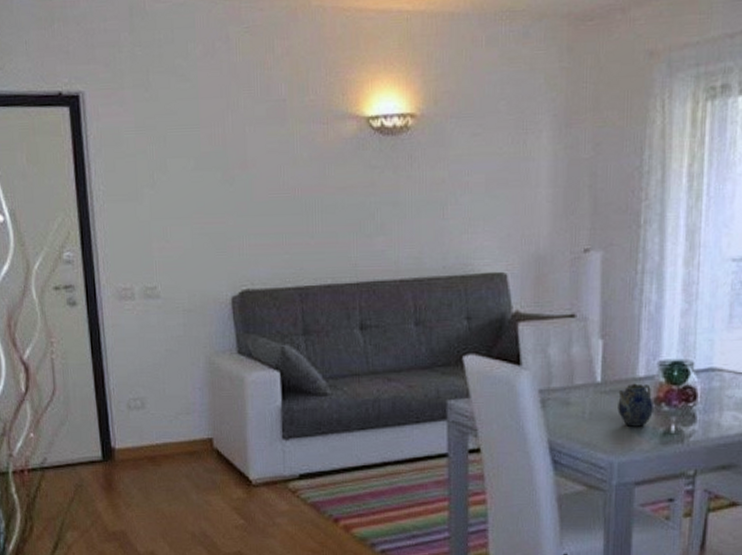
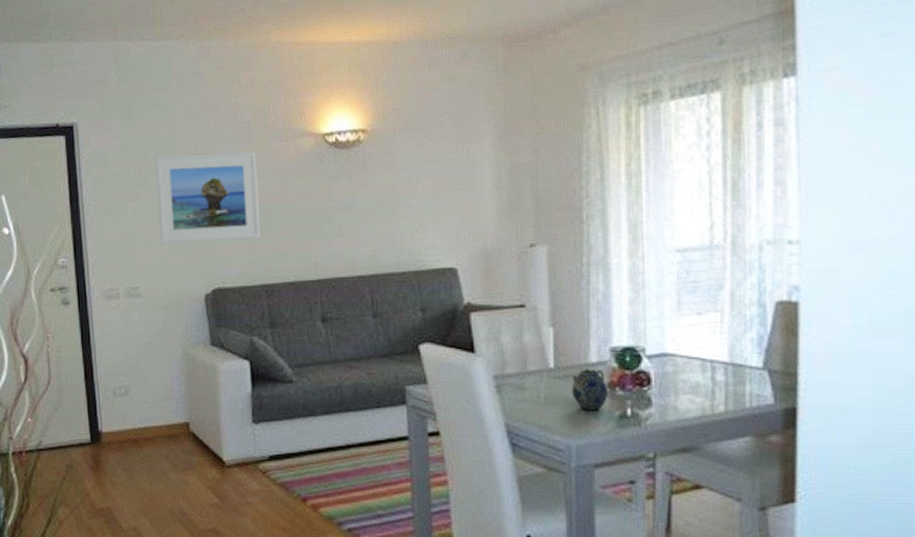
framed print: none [176,134,294,239] -> present [155,152,260,245]

